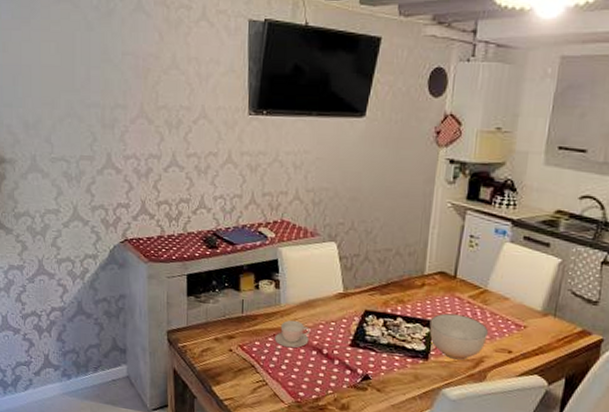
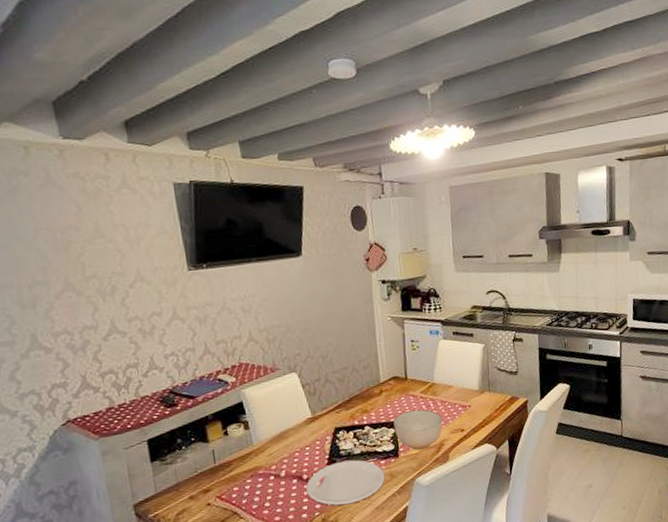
teacup: present [274,320,311,348] -> none [252,455,288,485]
plate: none [324,346,409,394] -> present [306,459,386,506]

